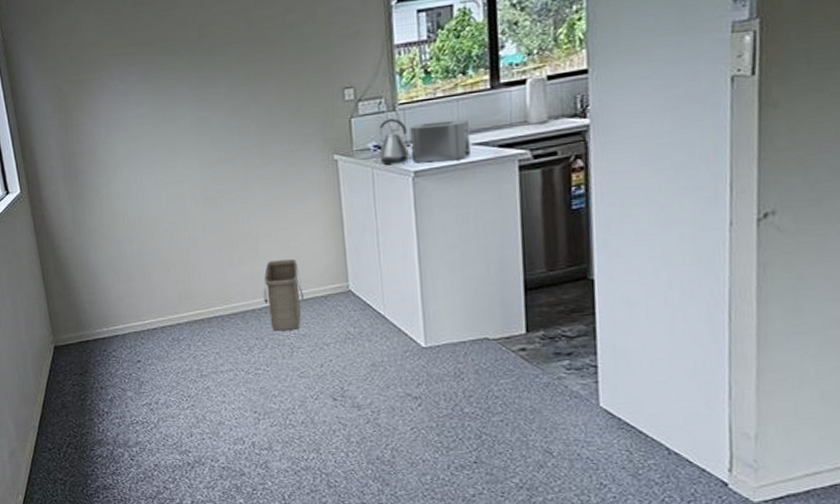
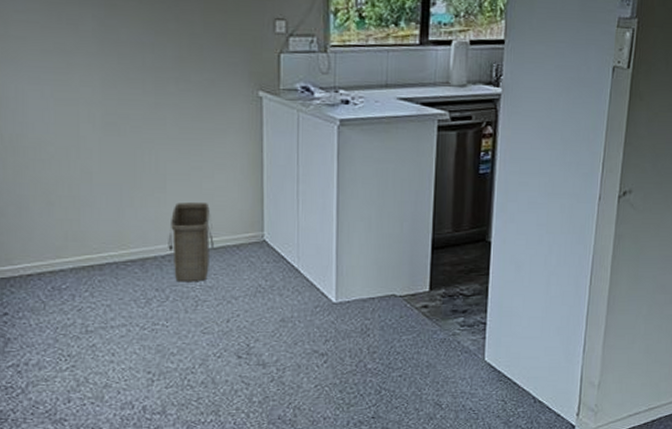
kettle: present [376,118,412,165] -> none [304,60,339,110]
toaster: present [410,119,472,165] -> none [339,69,399,114]

